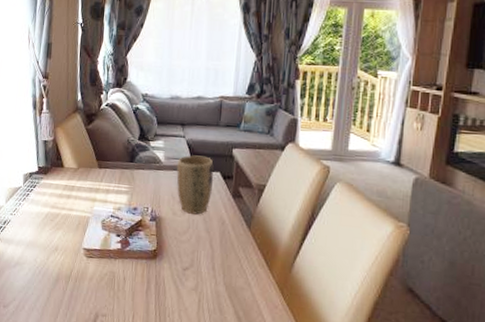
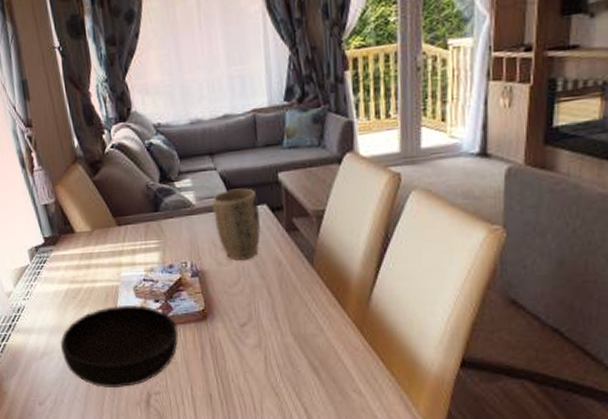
bowl: none [32,233,132,305] -> present [59,304,180,387]

